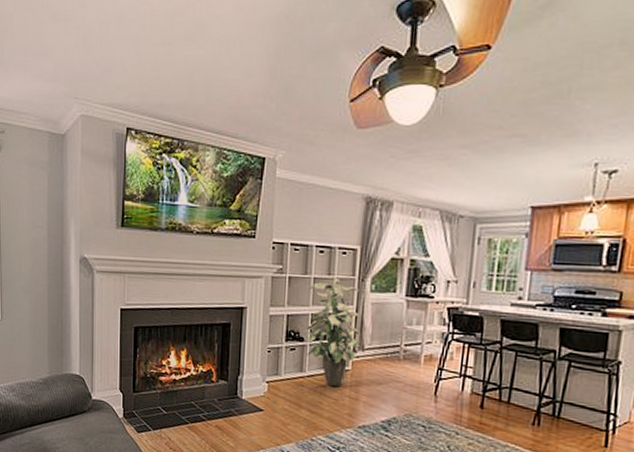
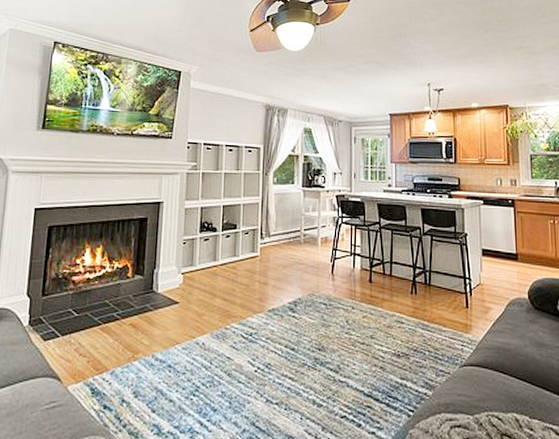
indoor plant: present [306,278,360,387] -> none [218,173,266,273]

